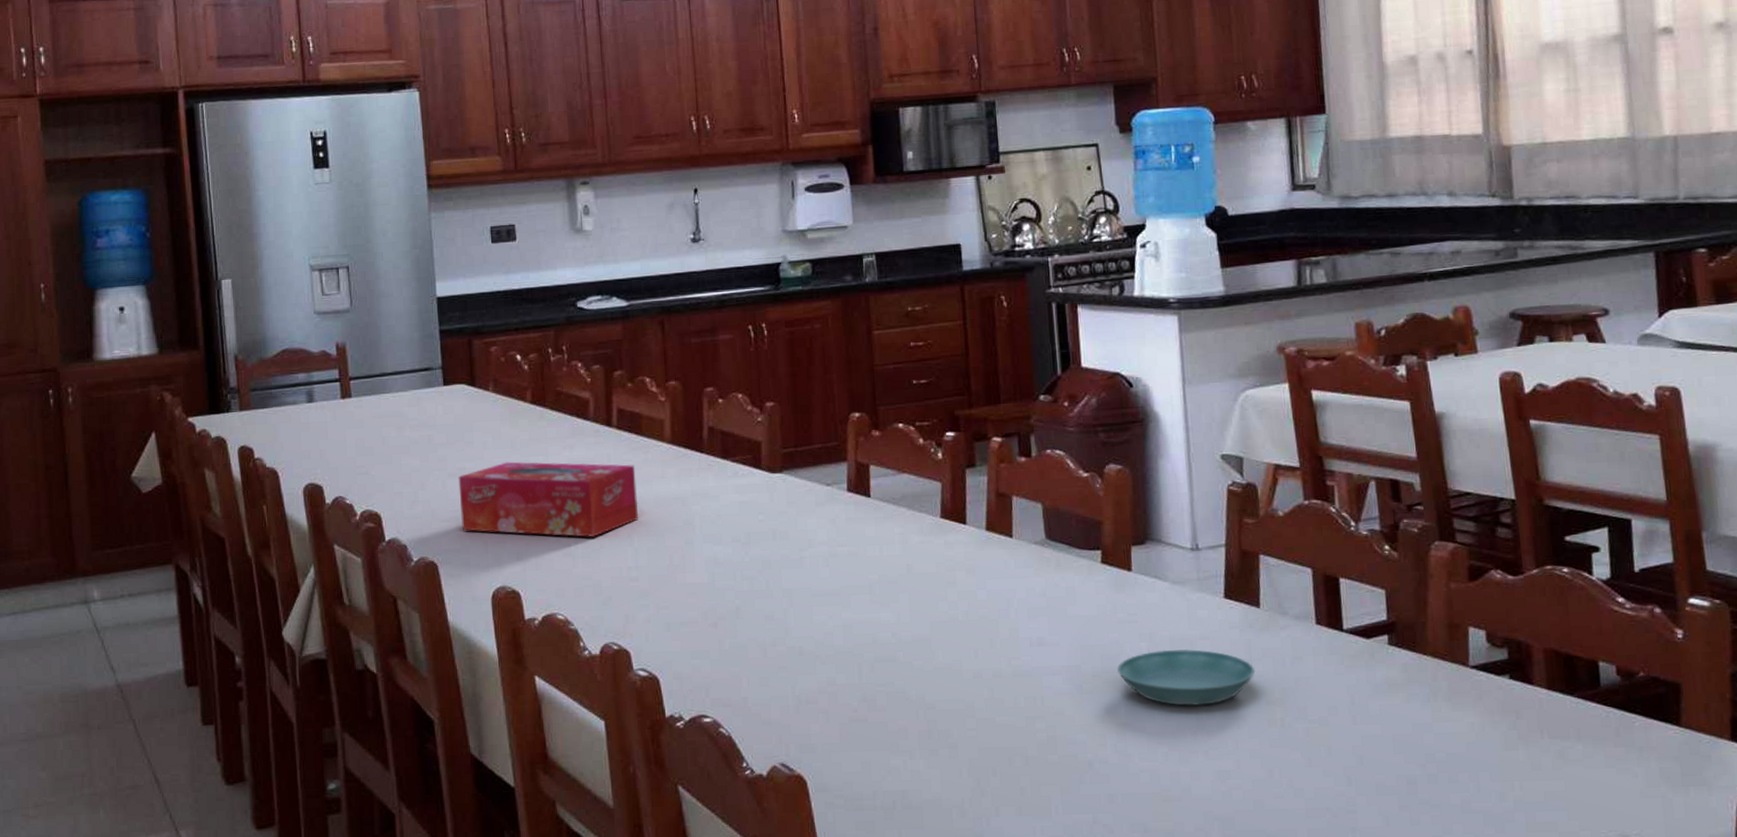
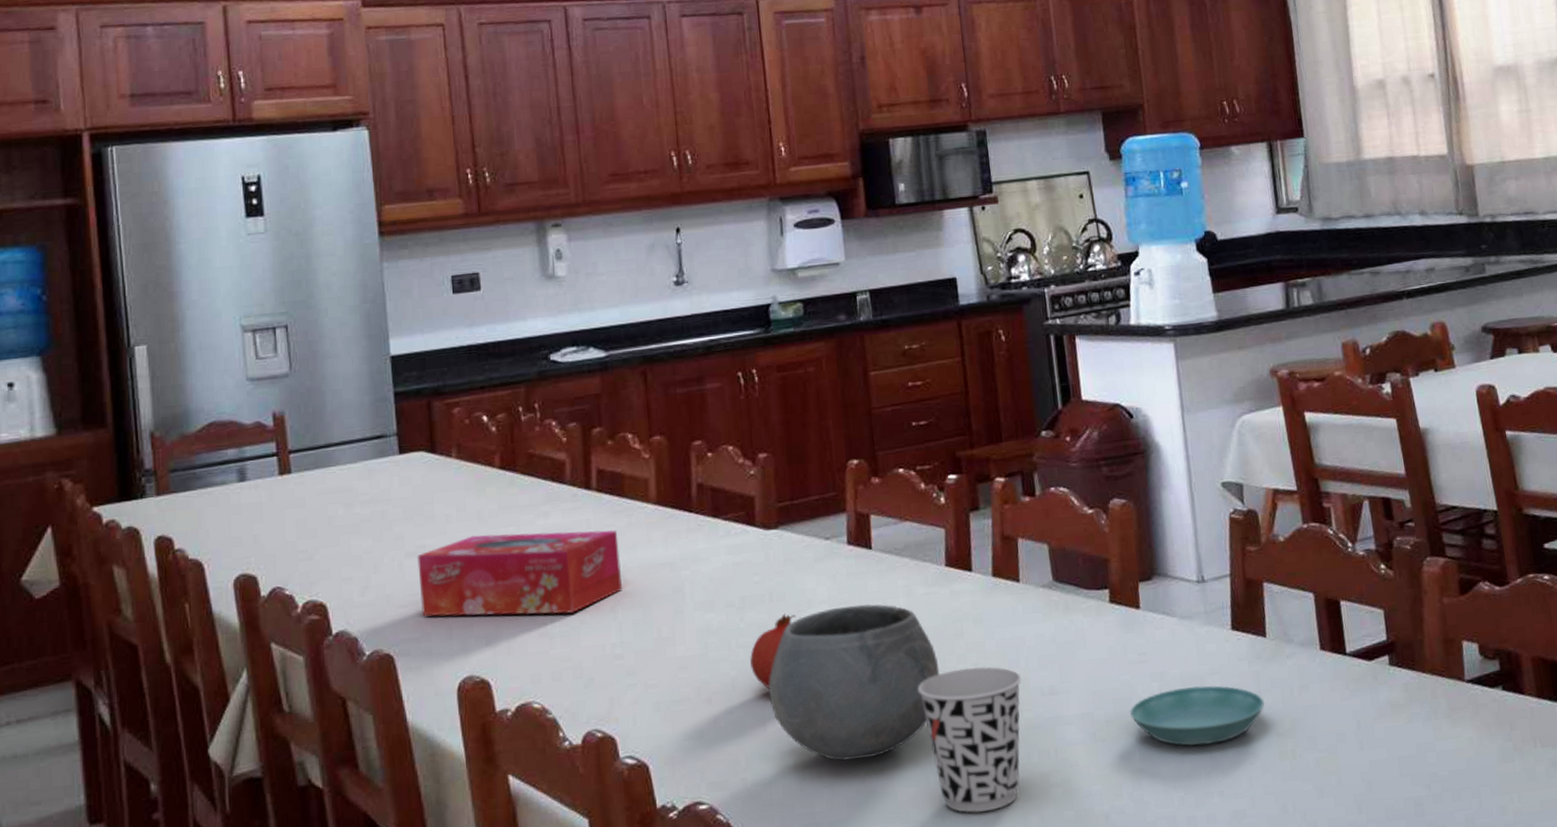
fruit: none [753,551,797,618] -> present [750,613,796,688]
bowl: none [769,547,932,690] -> present [768,603,940,762]
cup: none [910,614,1011,749] -> present [917,666,1022,813]

